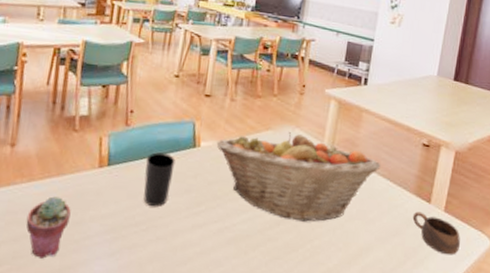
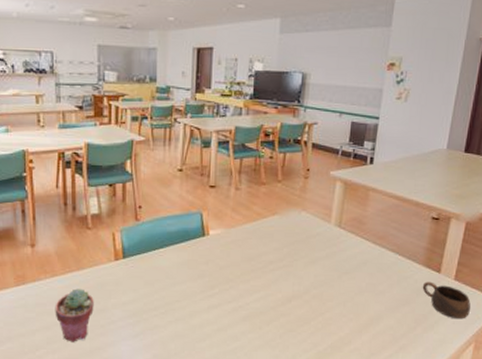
cup: present [143,152,175,208] -> none [158,243,186,293]
fruit basket: present [216,132,381,222] -> none [225,215,389,297]

